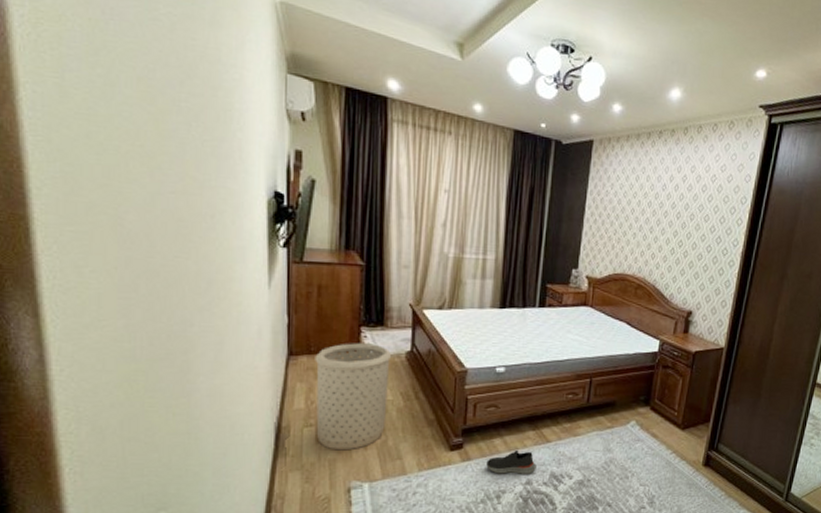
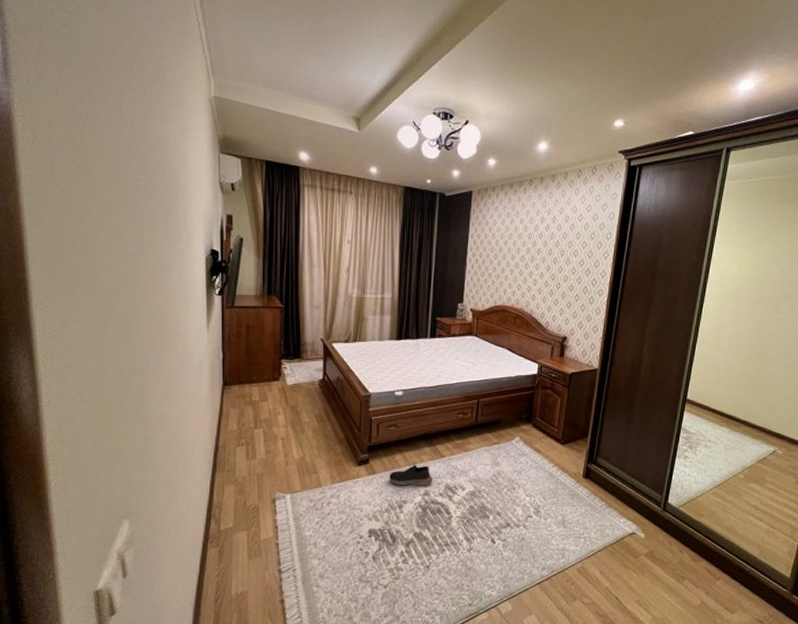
laundry basket: present [315,343,392,451] -> none [244,373,307,466]

